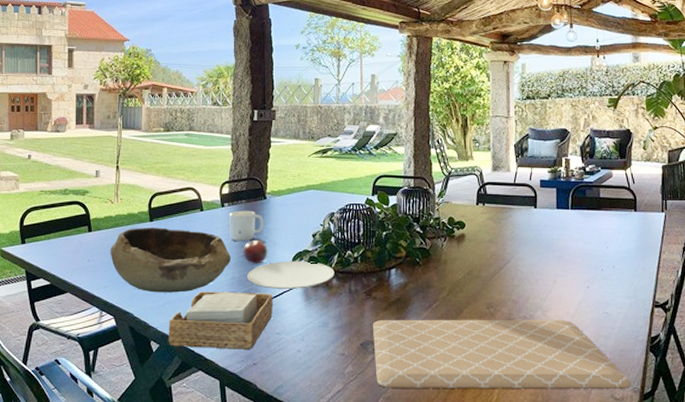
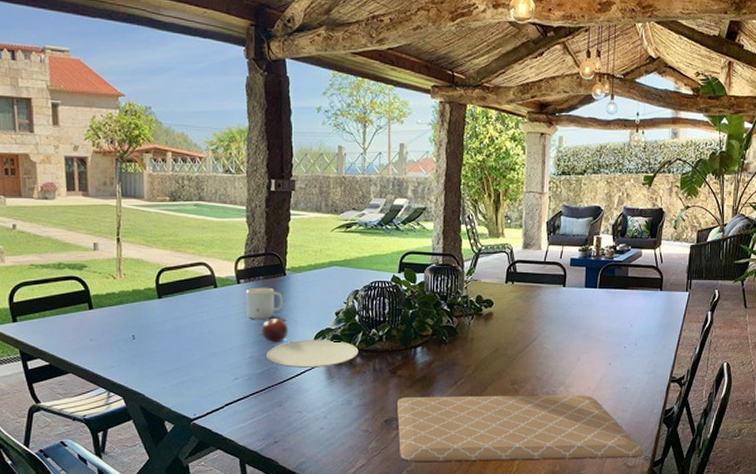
bowl: present [110,228,231,293] -> none [115,305,248,373]
napkin holder: present [168,291,274,349] -> none [183,371,295,428]

